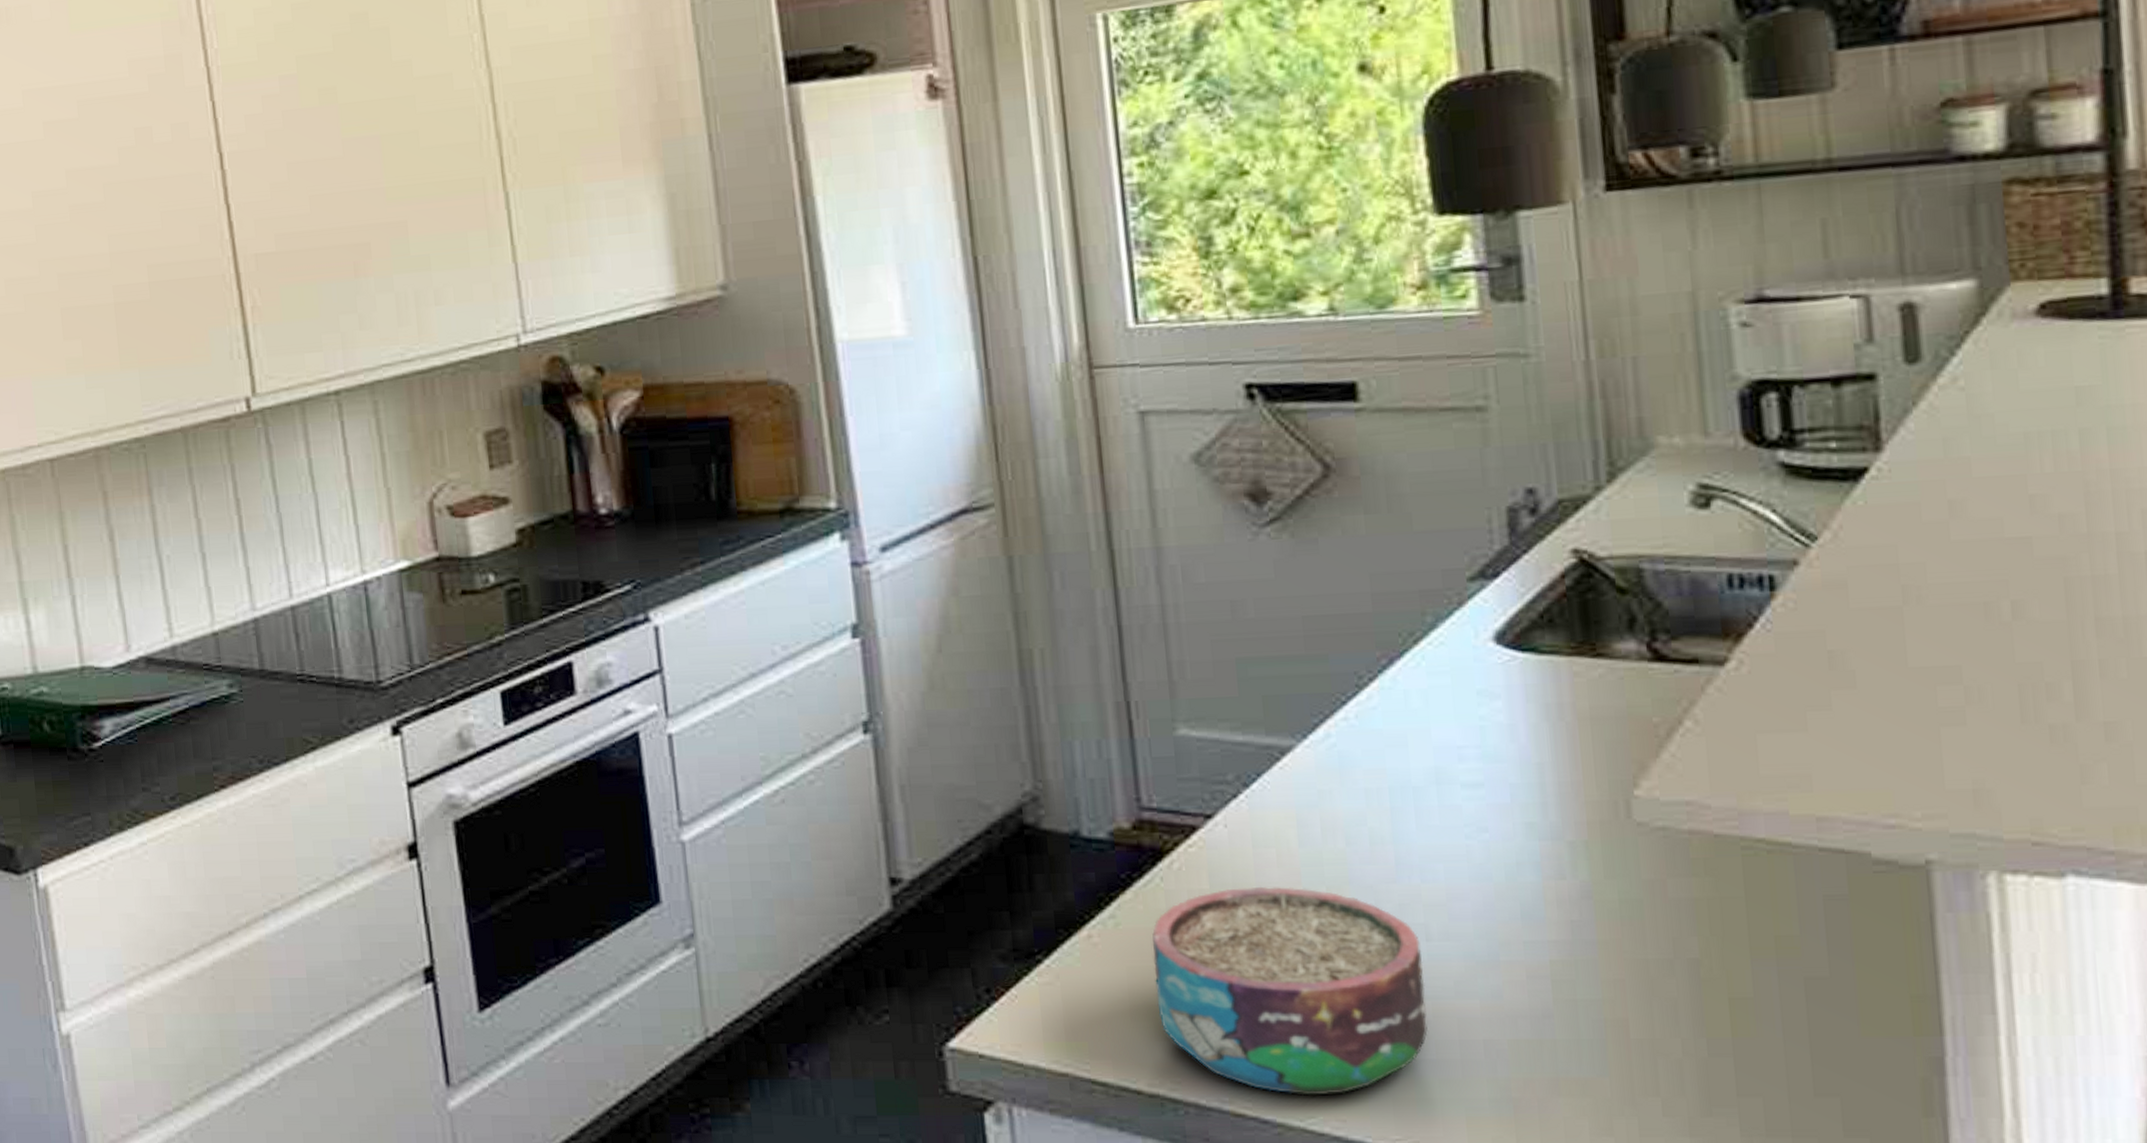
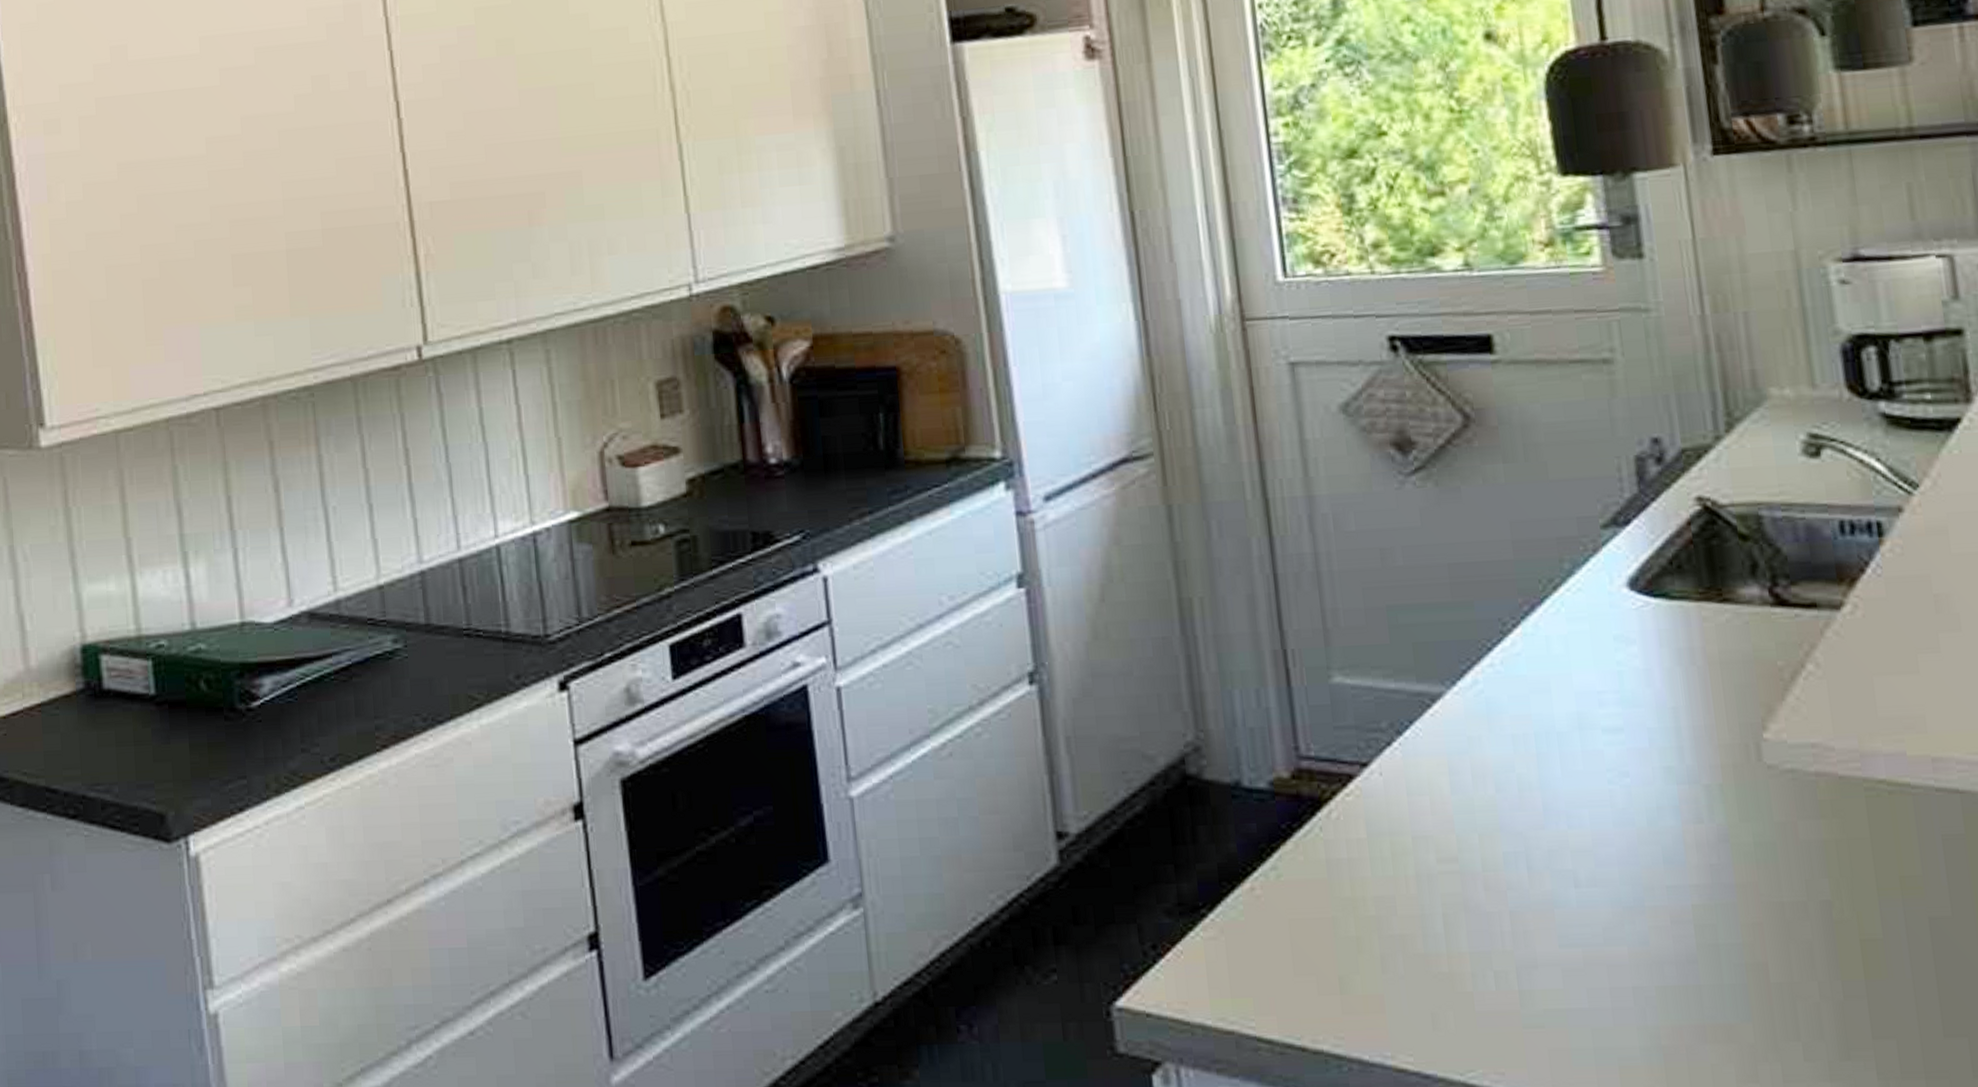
bowl: present [1152,886,1428,1096] -> none [1313,834,1579,1049]

